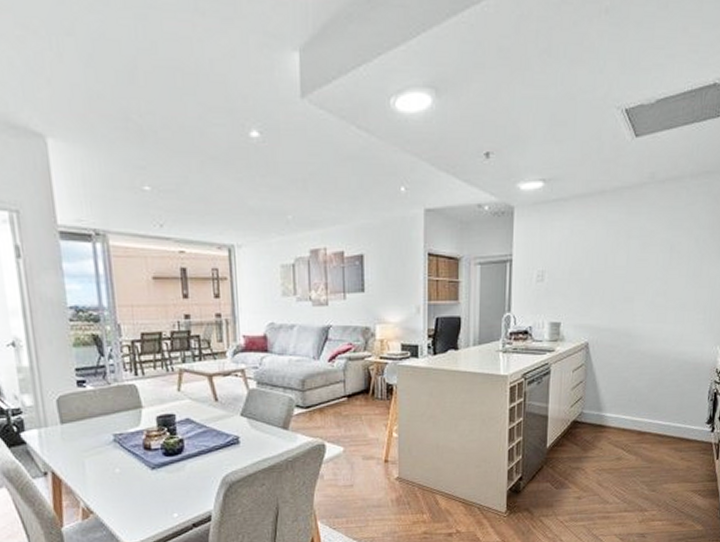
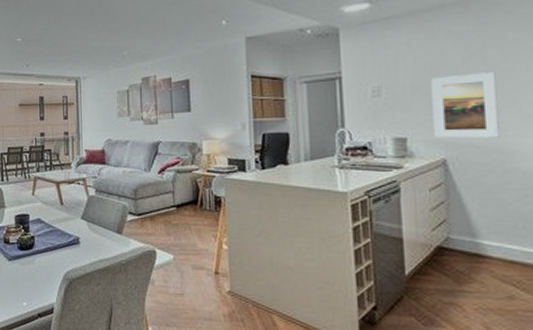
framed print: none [582,261,634,323] -> present [430,72,500,139]

